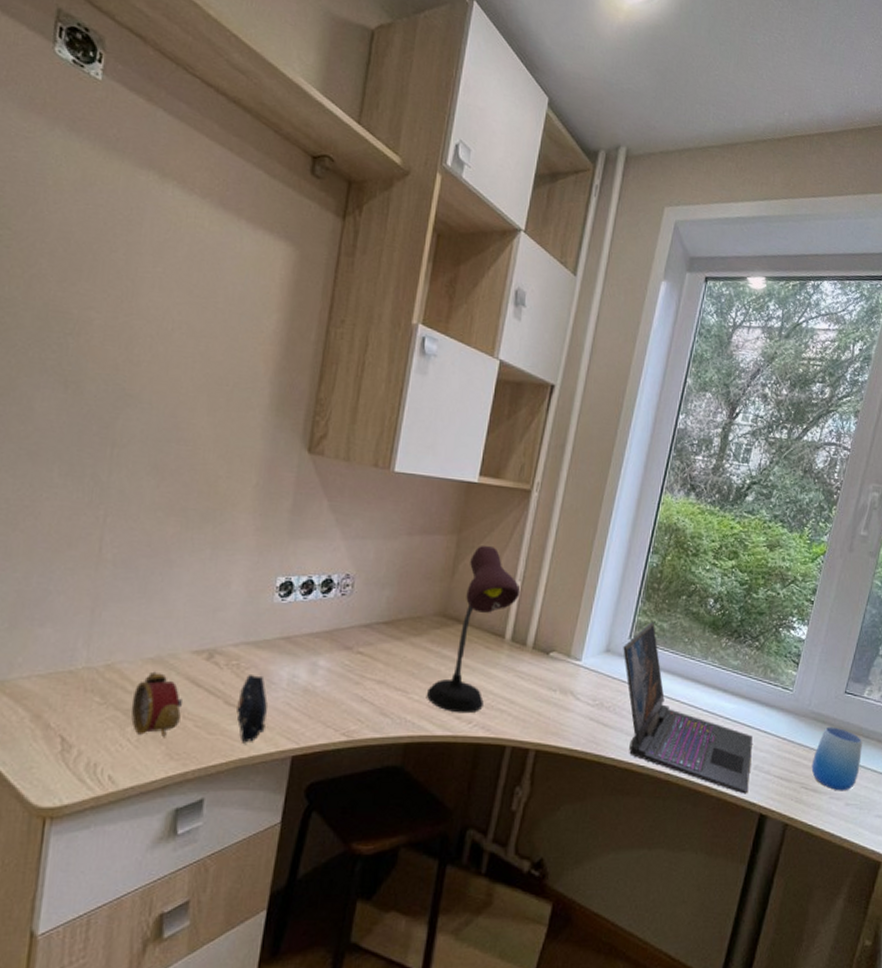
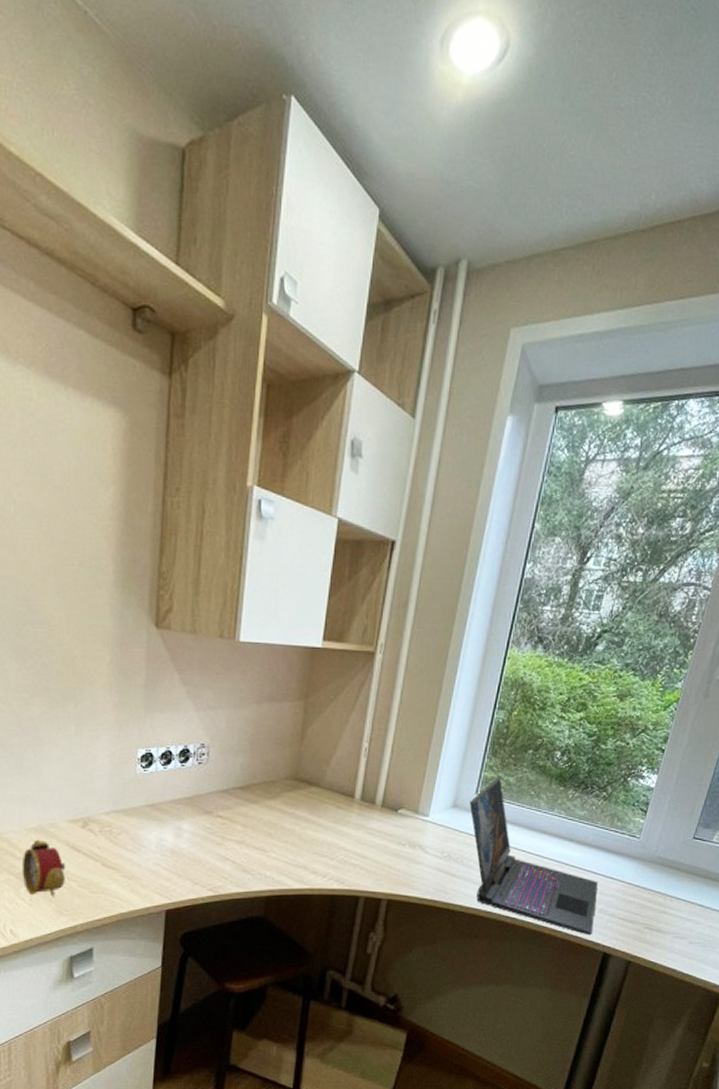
pencil case: present [236,673,268,743] -> none [113,838,140,900]
desk lamp: present [427,545,521,714] -> none [284,709,368,869]
cup: present [811,726,862,791] -> none [656,871,709,931]

